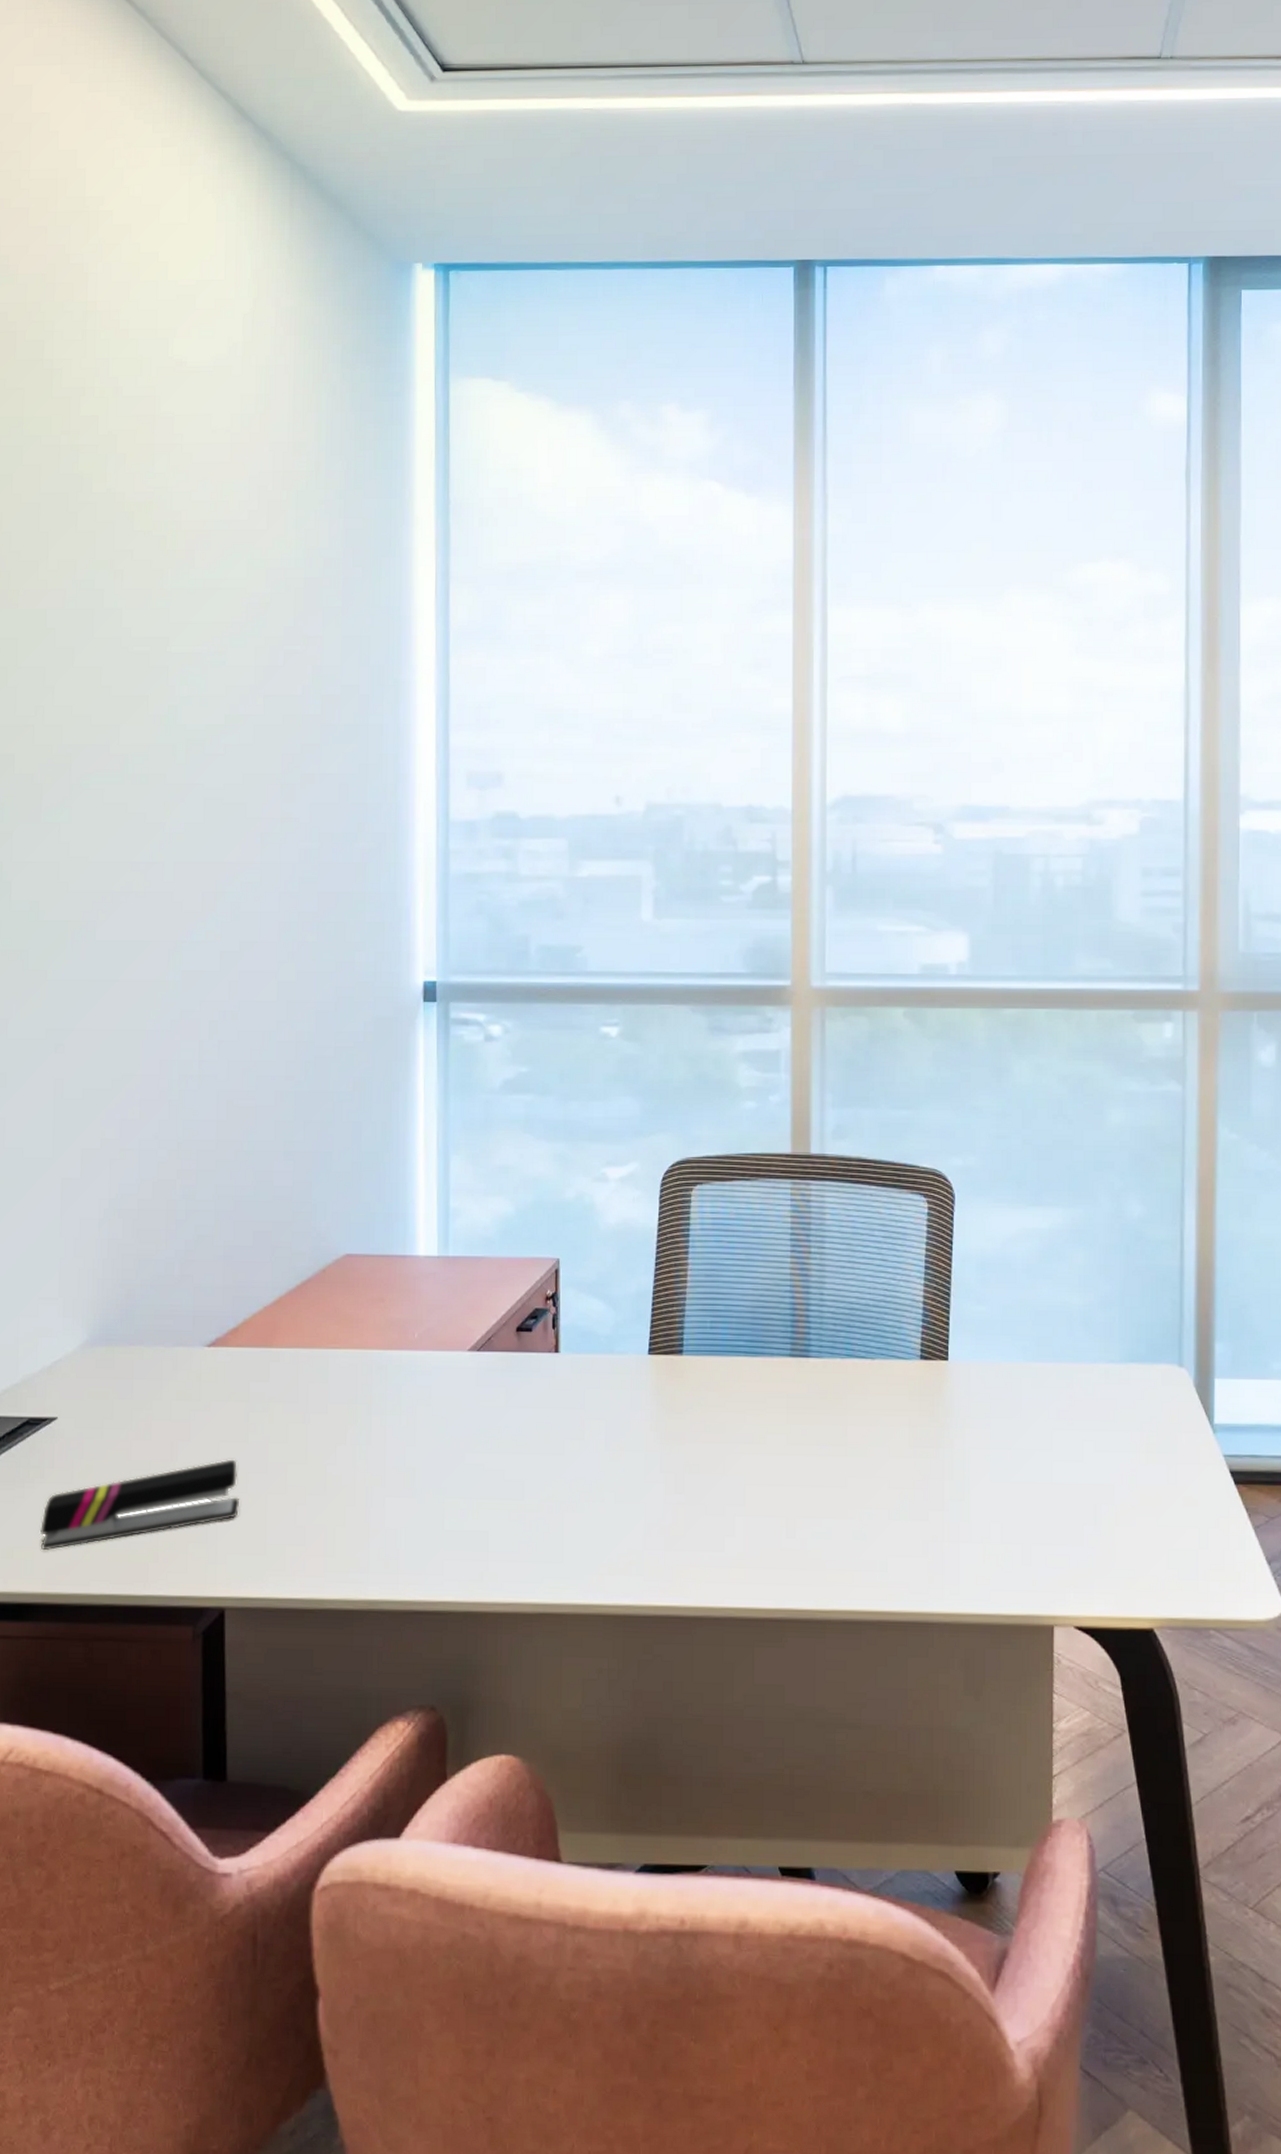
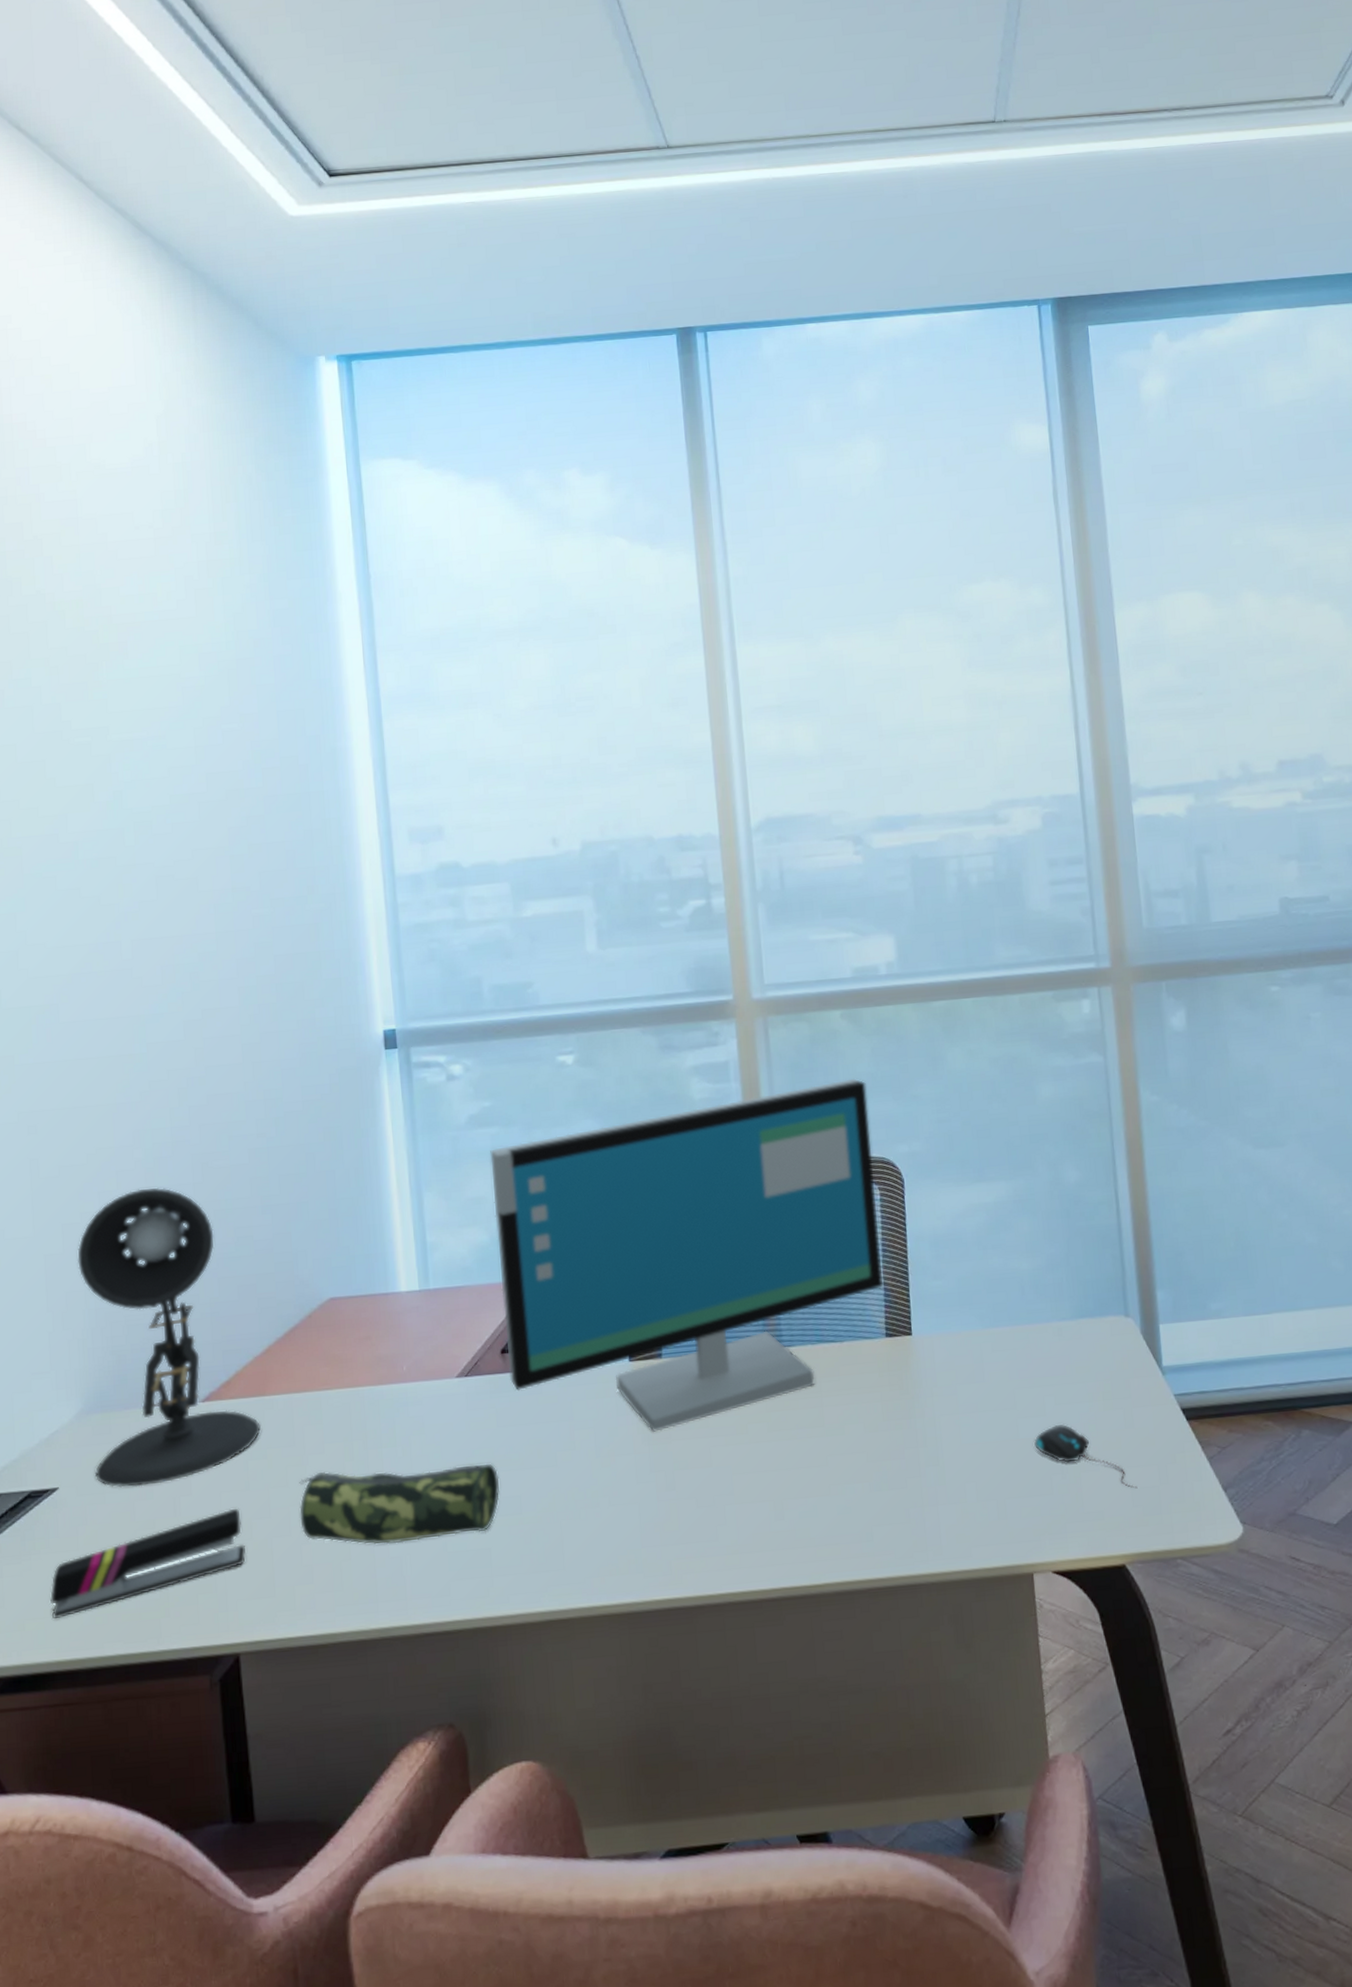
desk lamp: none [94,1120,265,1426] -> present [77,1187,261,1488]
pencil case: none [297,1432,504,1515] -> present [299,1463,500,1545]
computer monitor: none [522,1082,924,1431] -> present [490,1078,883,1432]
mouse: none [1067,1472,1175,1550] -> present [1033,1423,1138,1489]

